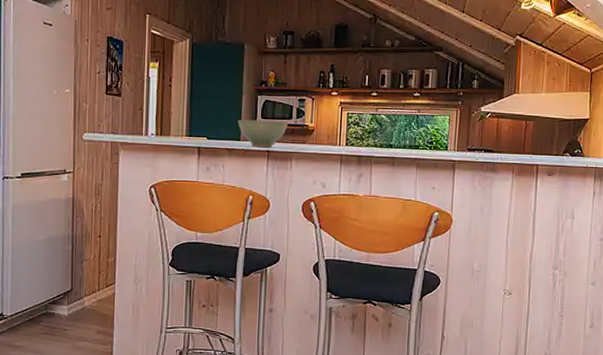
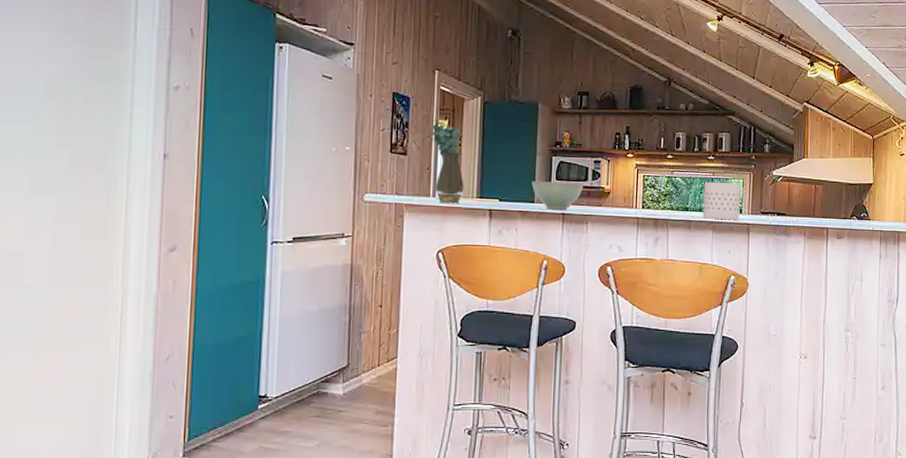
vase: none [142,62,174,142] -> present [430,120,464,204]
mug: none [407,119,448,158] -> present [702,182,742,221]

